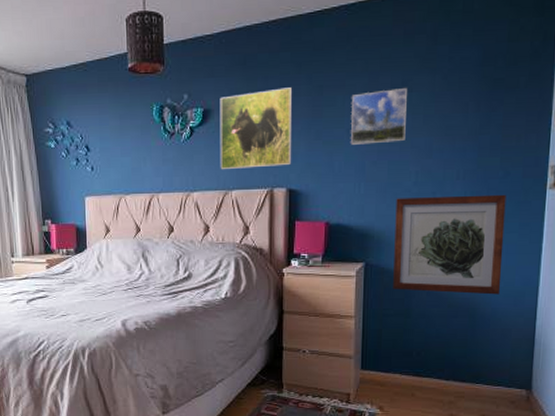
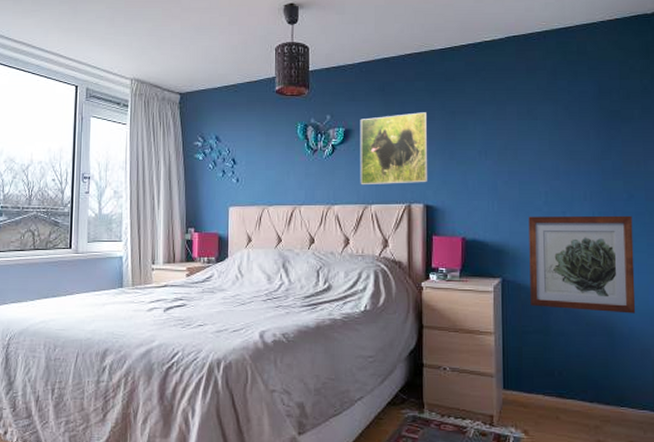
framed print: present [351,87,407,145] -> none [482,115,533,166]

